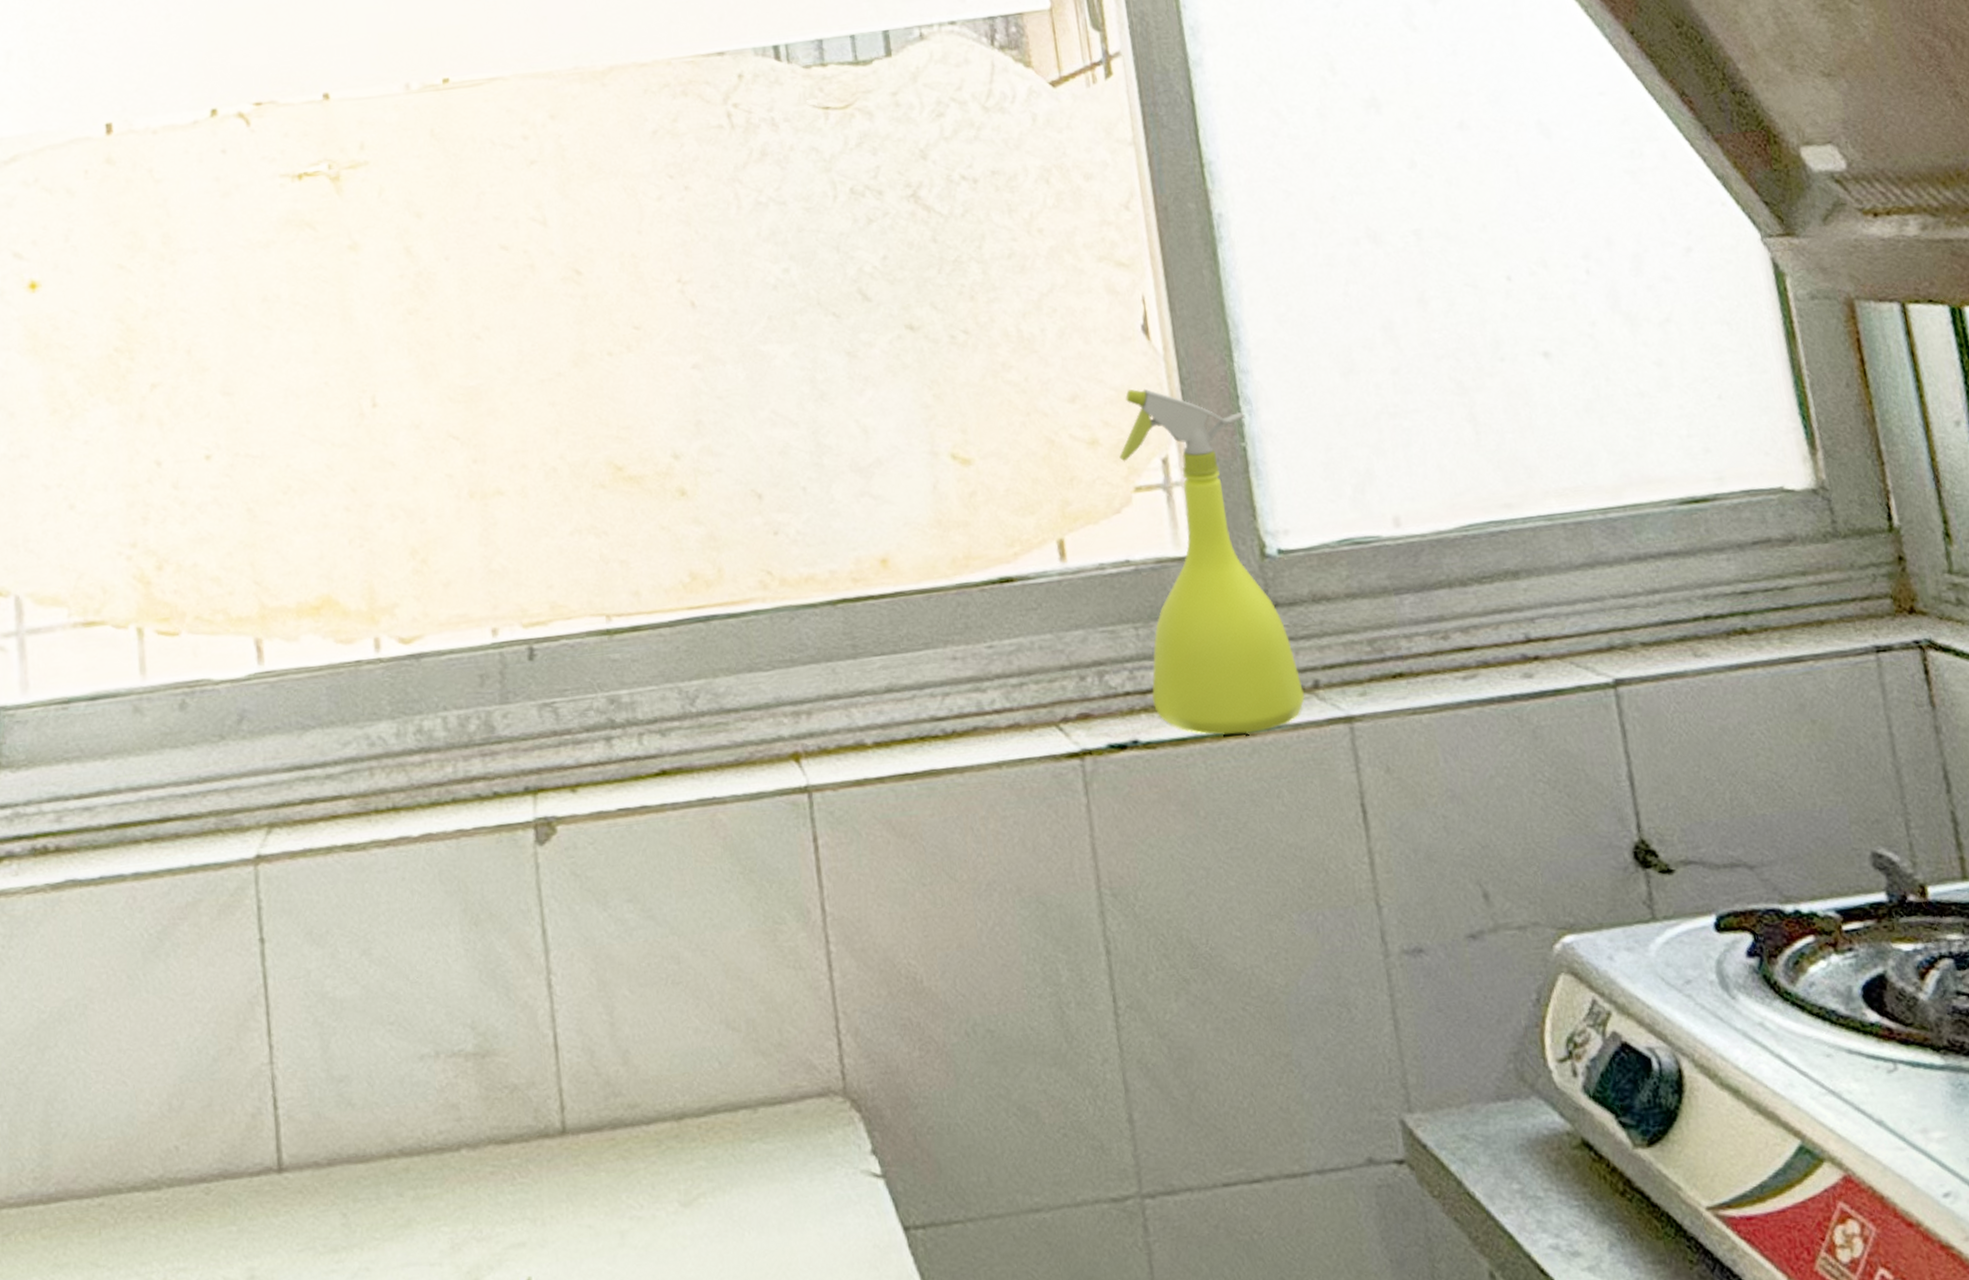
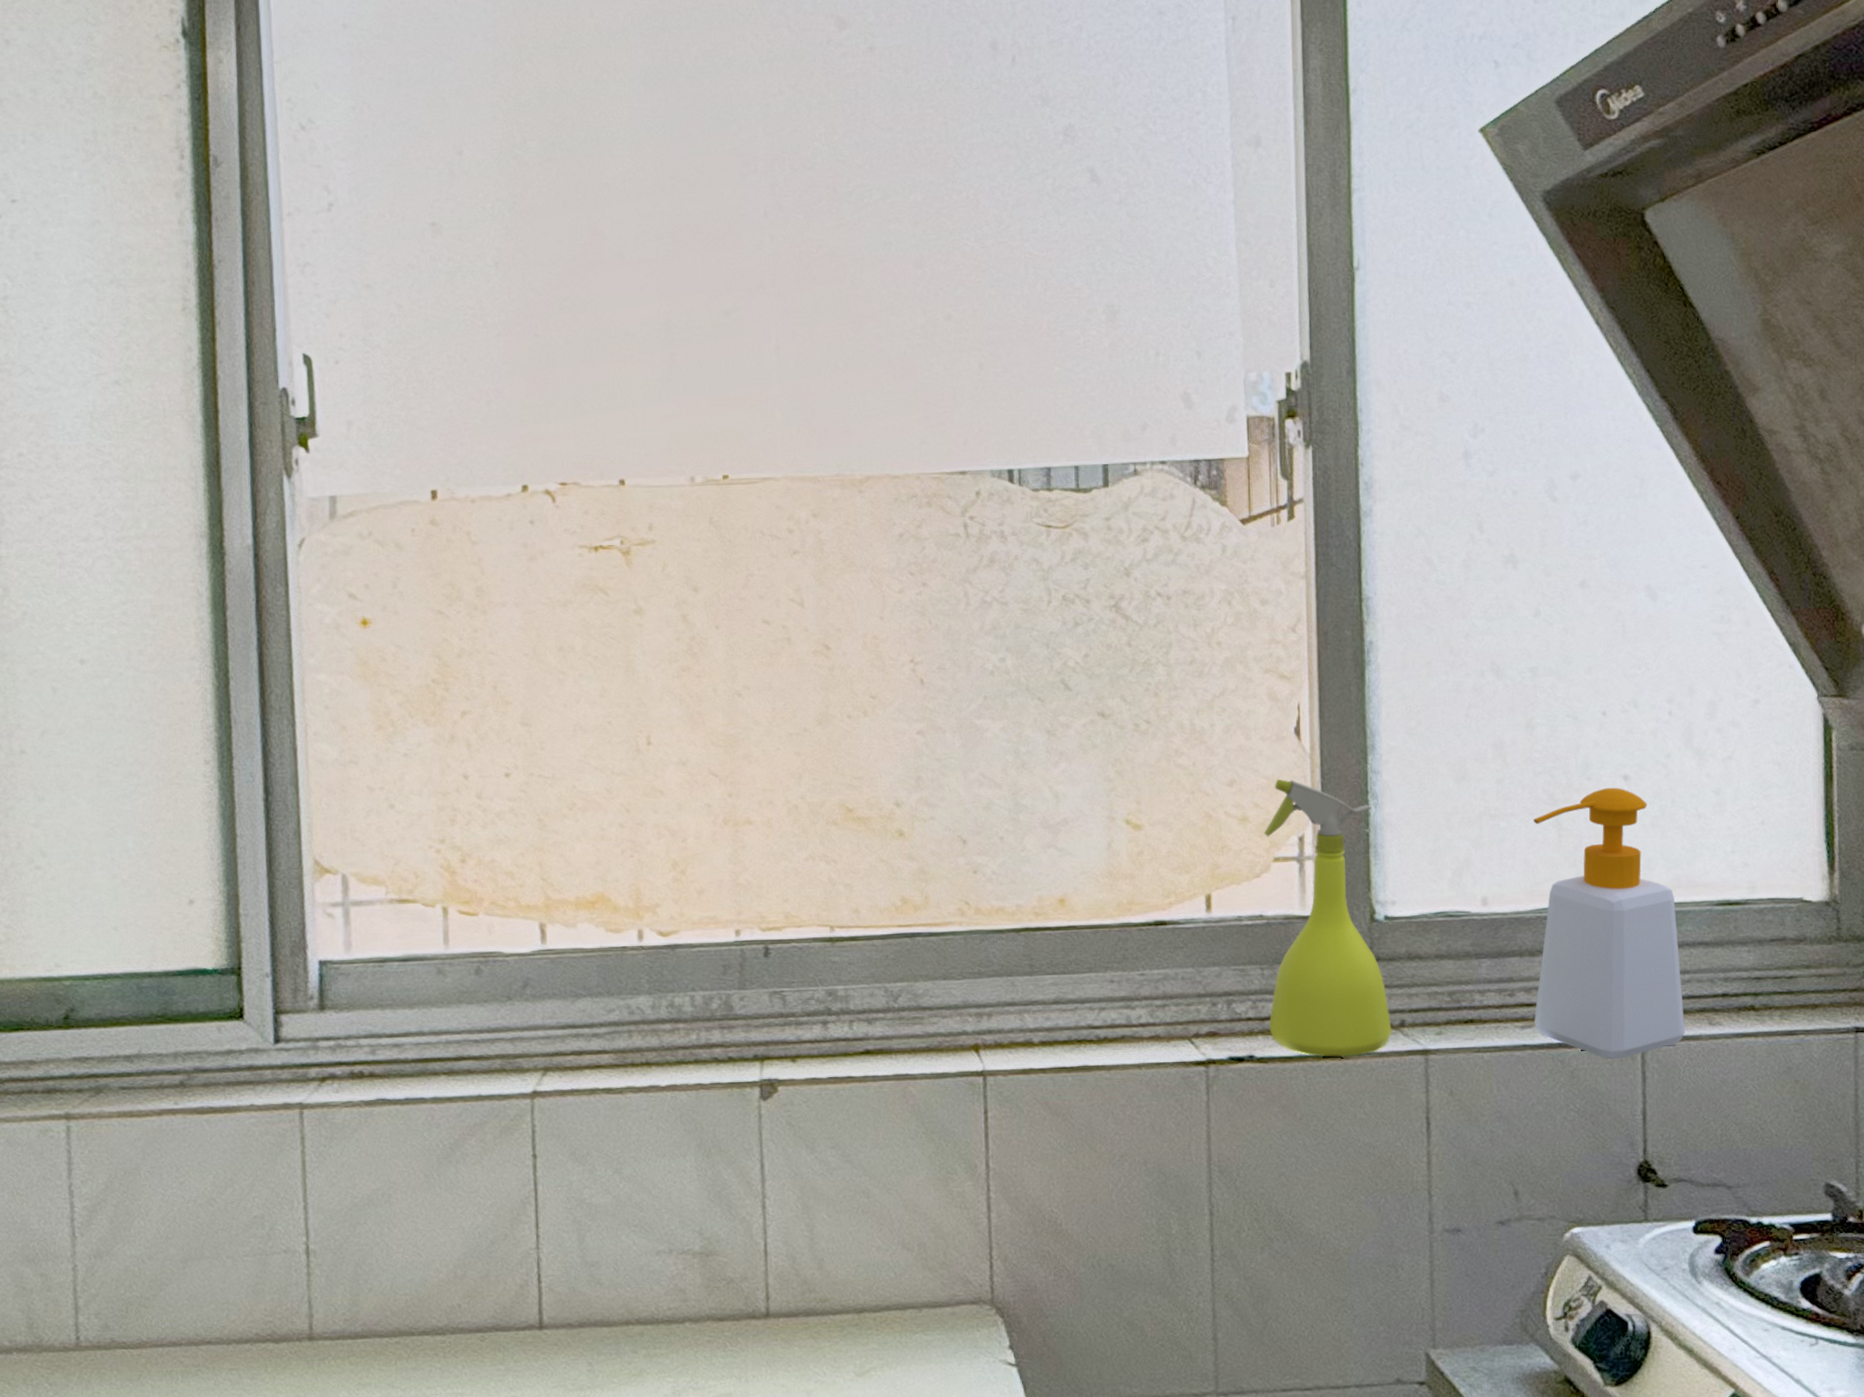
soap bottle: none [1441,367,1666,711] -> present [1533,787,1685,1060]

